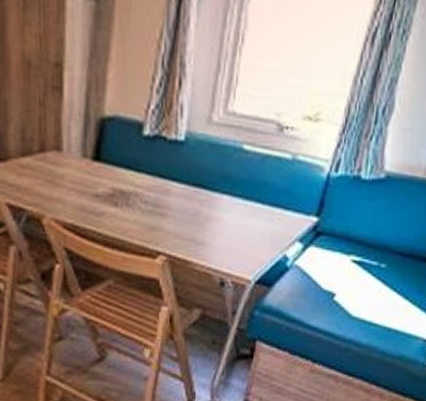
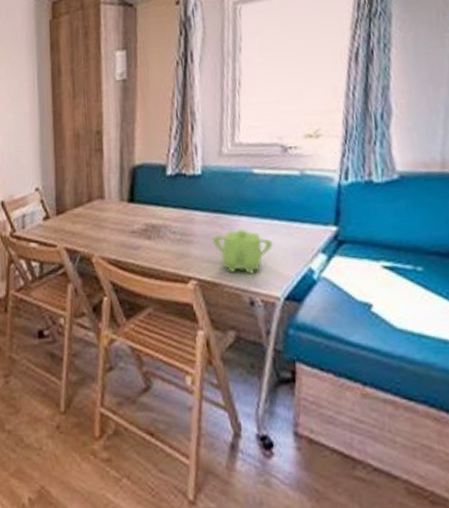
teapot: none [189,207,253,257] -> present [213,228,273,276]

